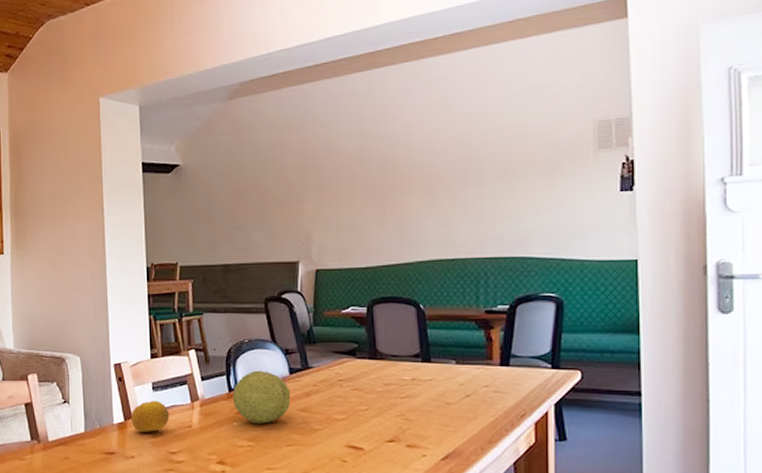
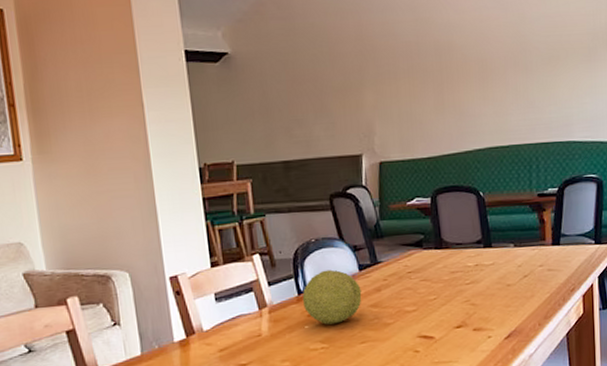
fruit: present [131,400,170,432] -> none [193,312,237,347]

